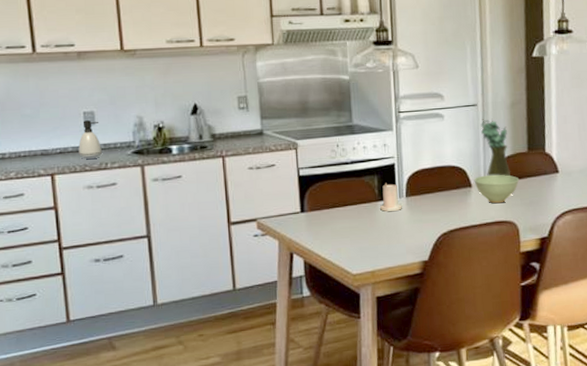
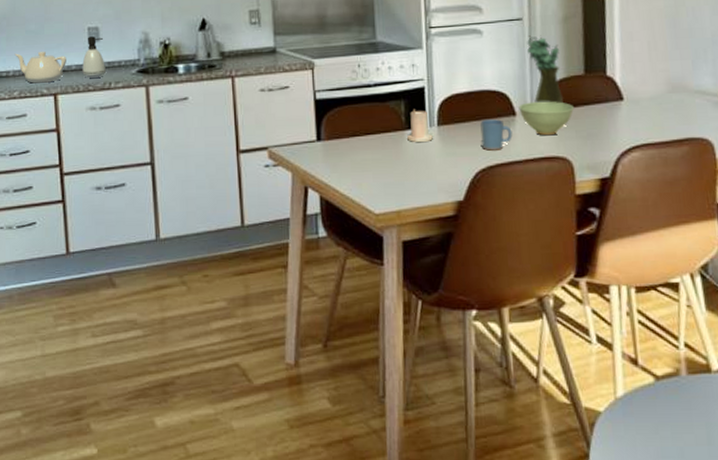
teapot: none [10,135,63,165] -> present [14,52,66,84]
mug: none [442,190,469,217] -> present [480,118,513,151]

